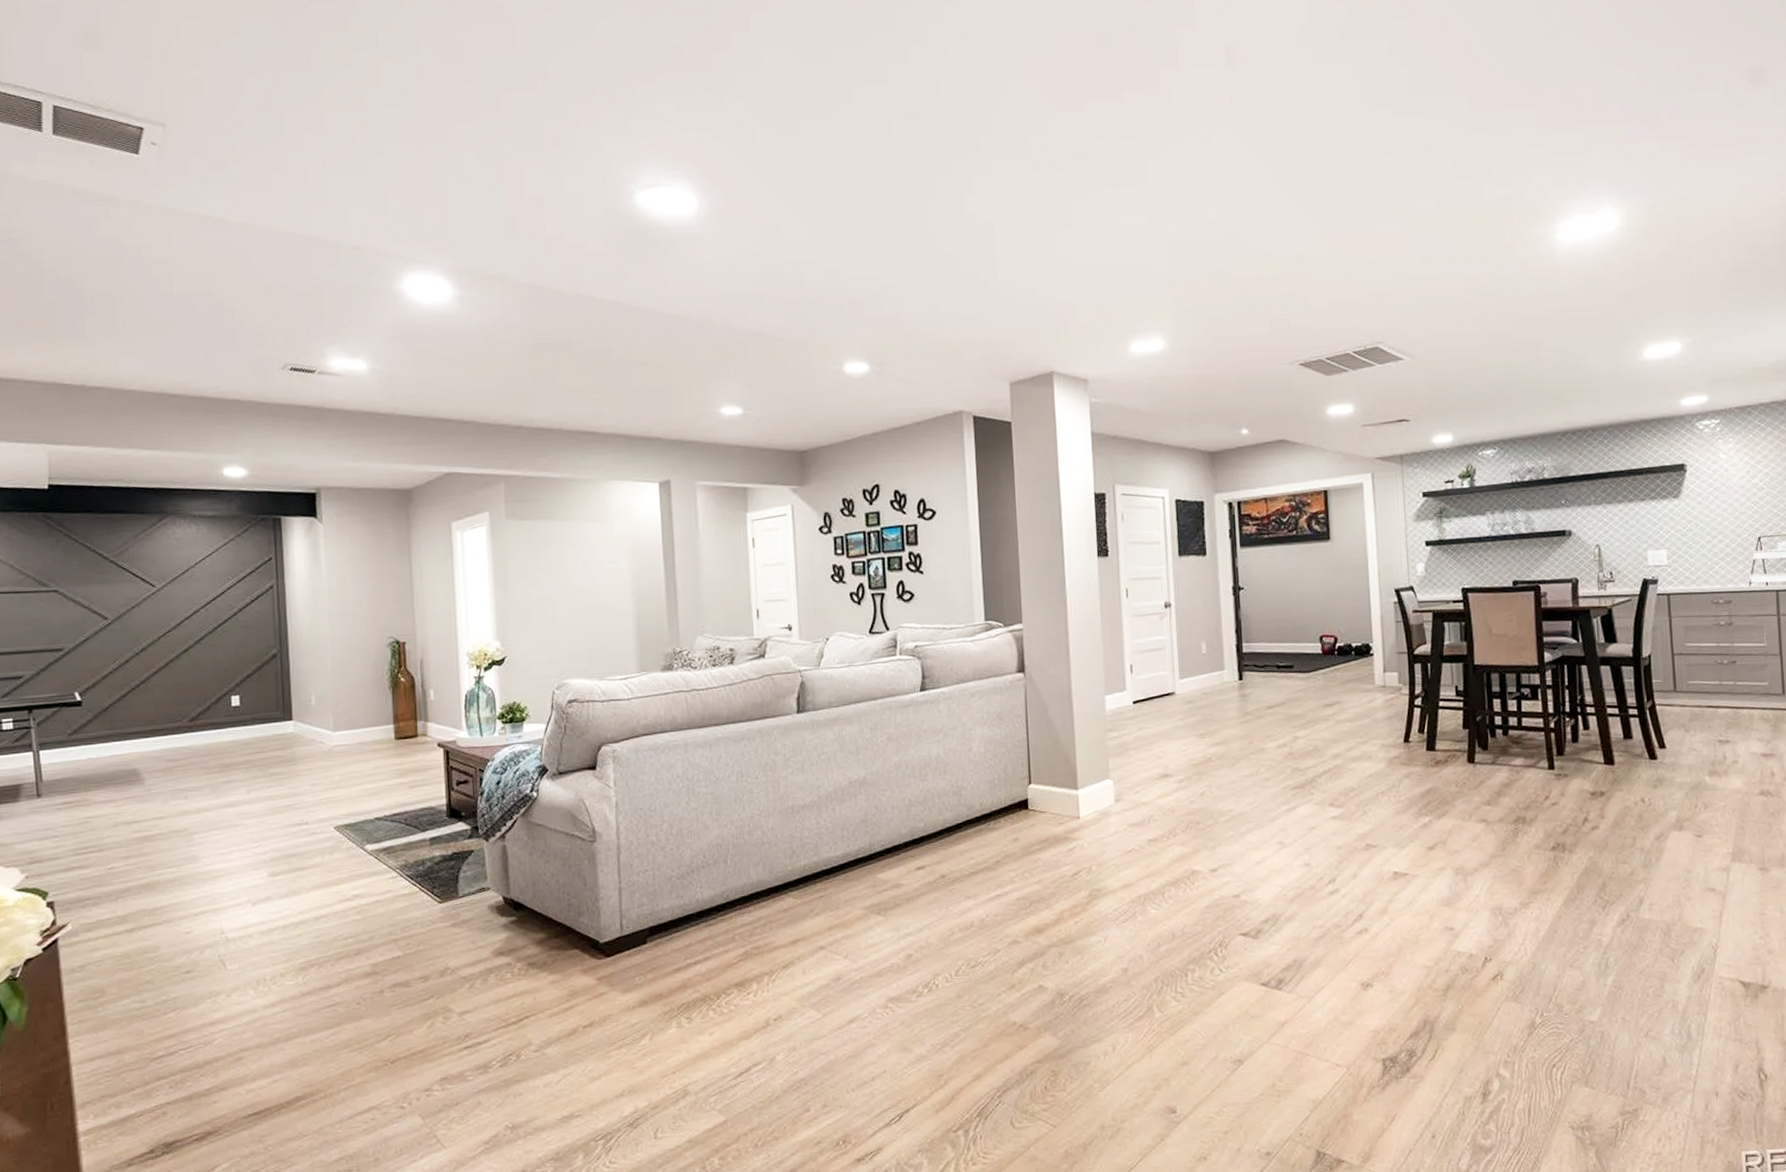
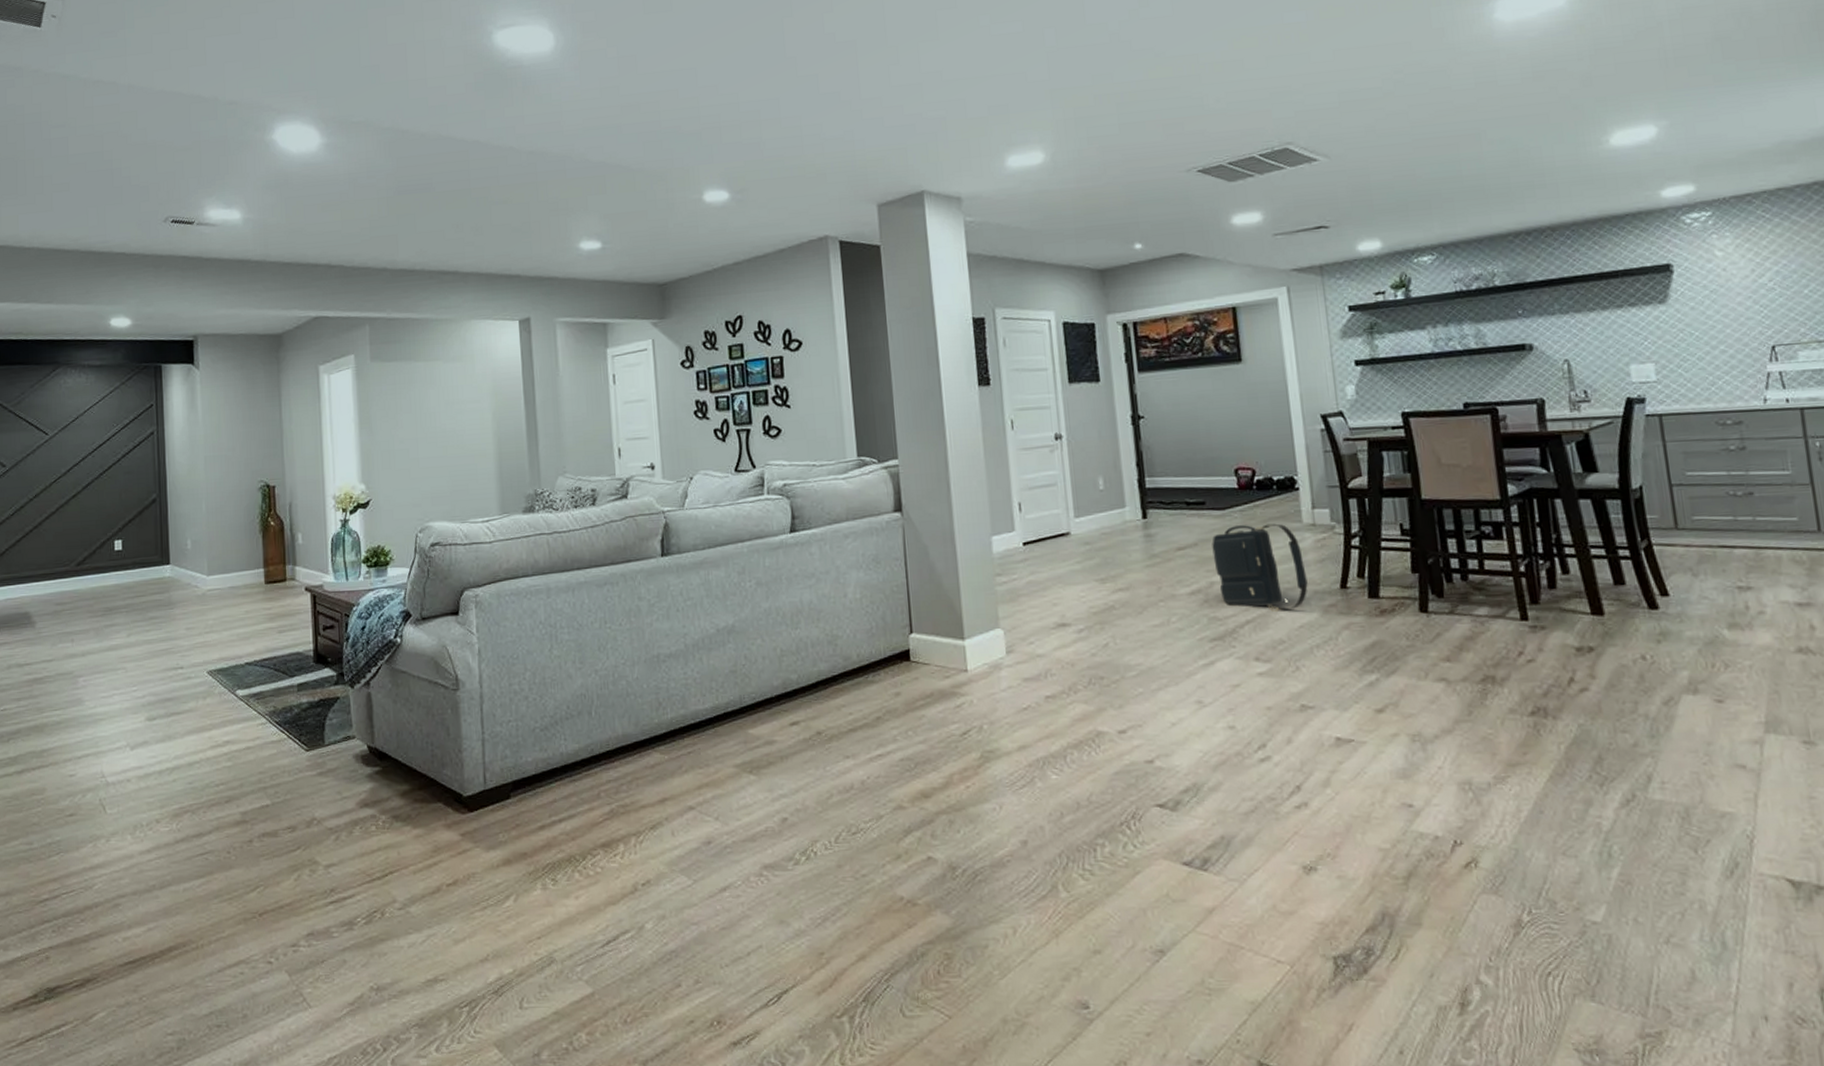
backpack: none [1297,685,1377,763] -> present [1212,523,1308,612]

